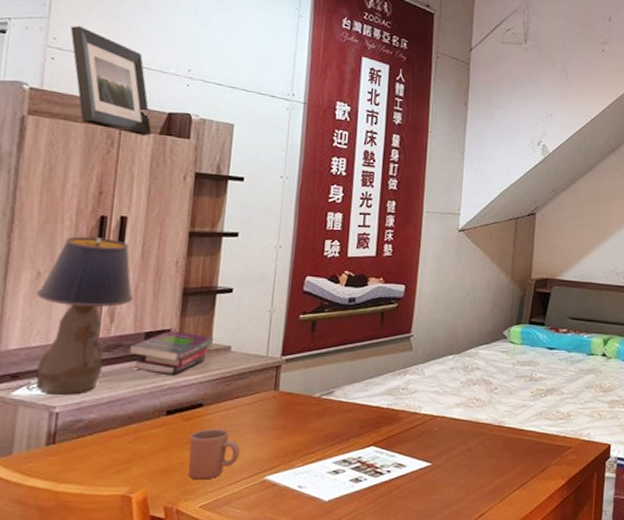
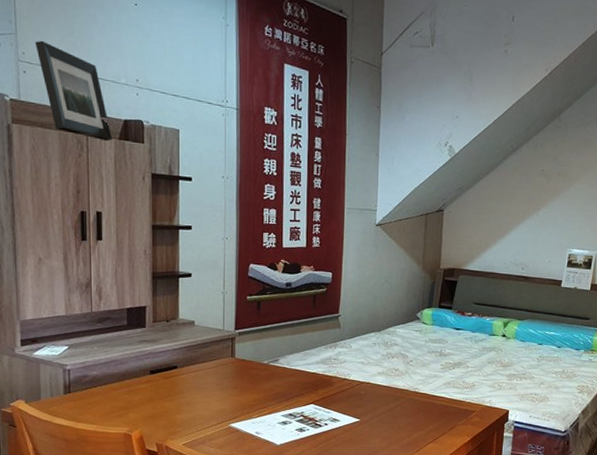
table lamp: present [25,236,133,395] -> none [40,228,114,356]
books: present [129,331,213,376] -> none [116,307,180,344]
mug: present [188,429,240,480] -> none [169,386,208,425]

